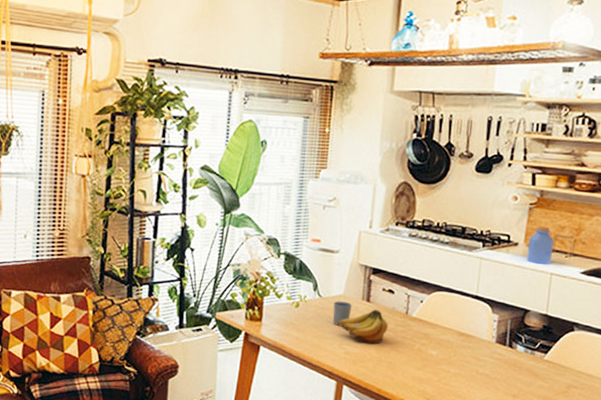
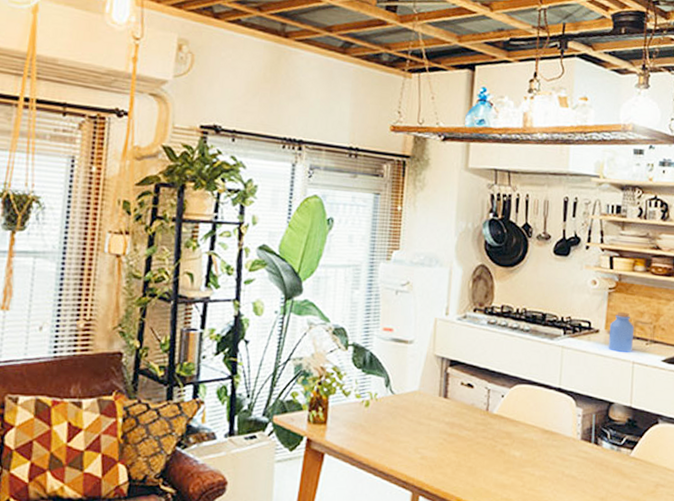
mug: present [332,301,352,326] -> none [407,398,429,427]
fruit: present [337,309,388,344] -> none [412,406,468,446]

